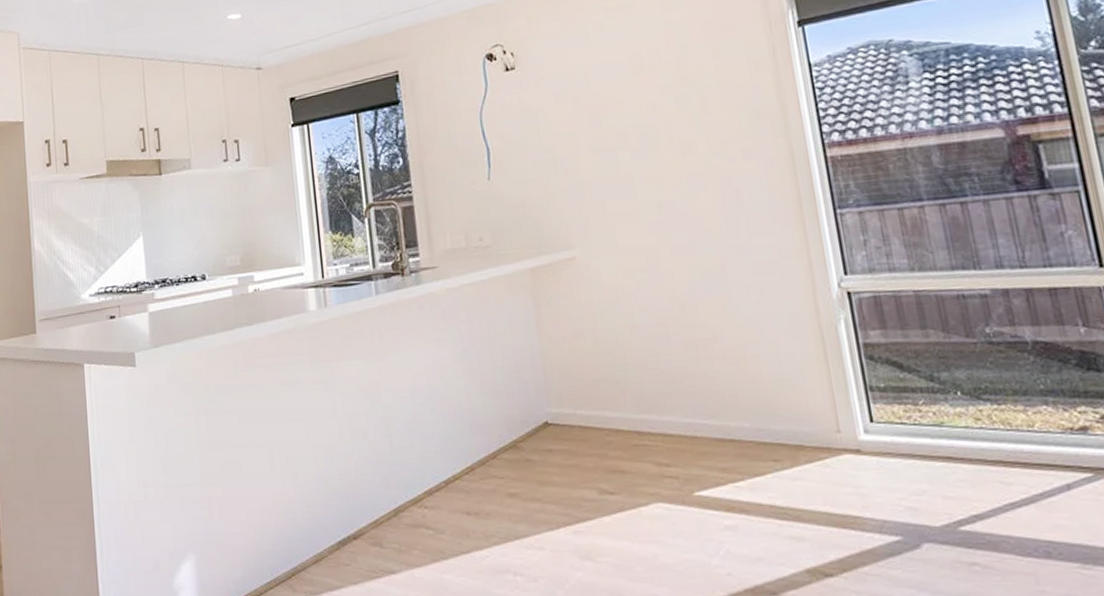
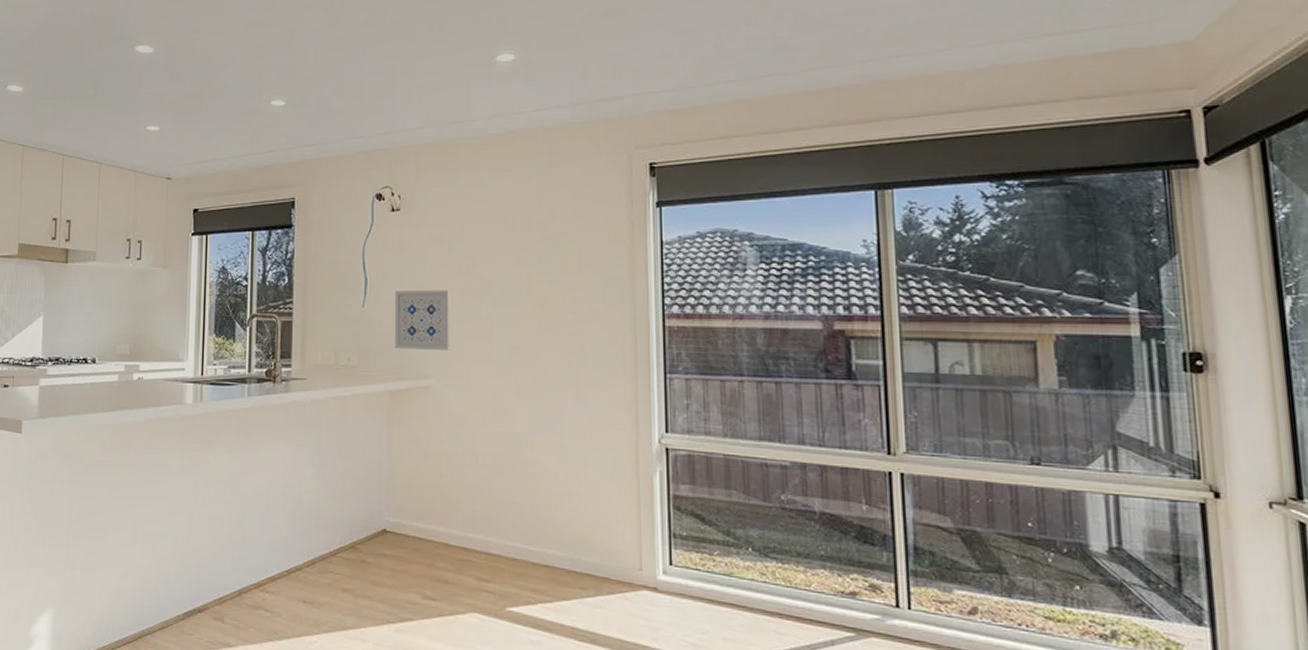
wall art: none [521,149,592,221] -> present [394,290,451,350]

